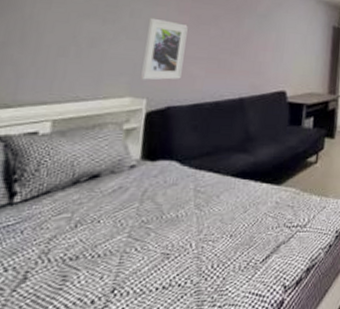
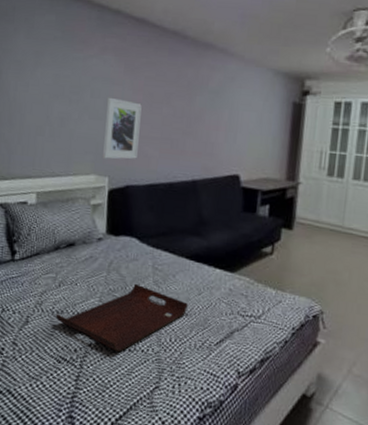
serving tray: none [67,210,232,292] -> present [55,283,188,352]

